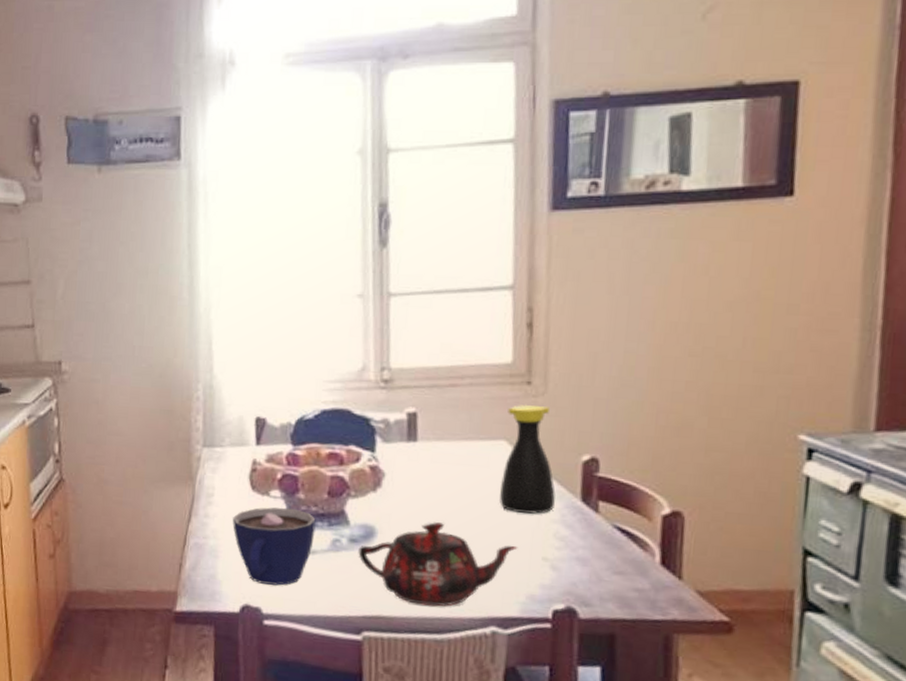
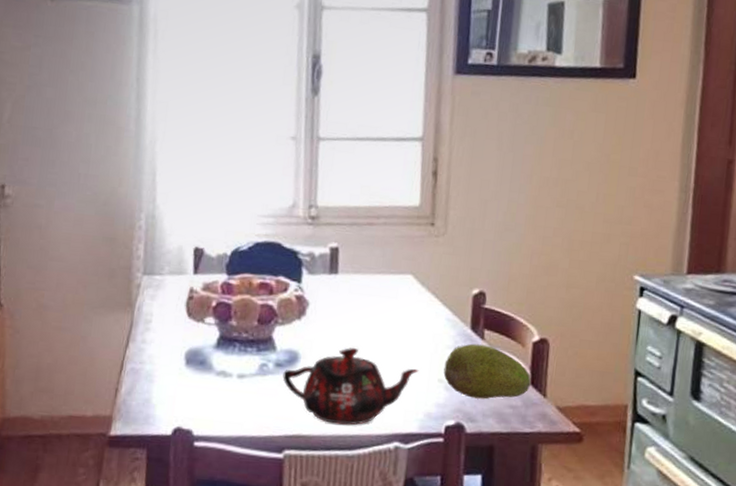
cup: present [232,507,316,586] -> none [168,333,246,409]
bottle: present [499,404,556,514] -> none [405,243,451,341]
fruit: none [548,517,662,581] -> present [443,343,532,399]

